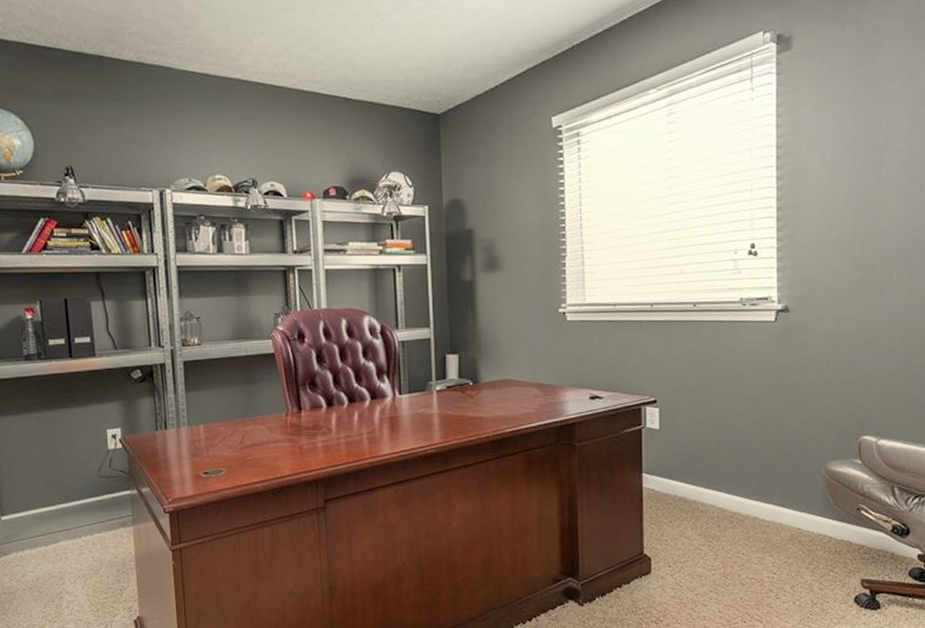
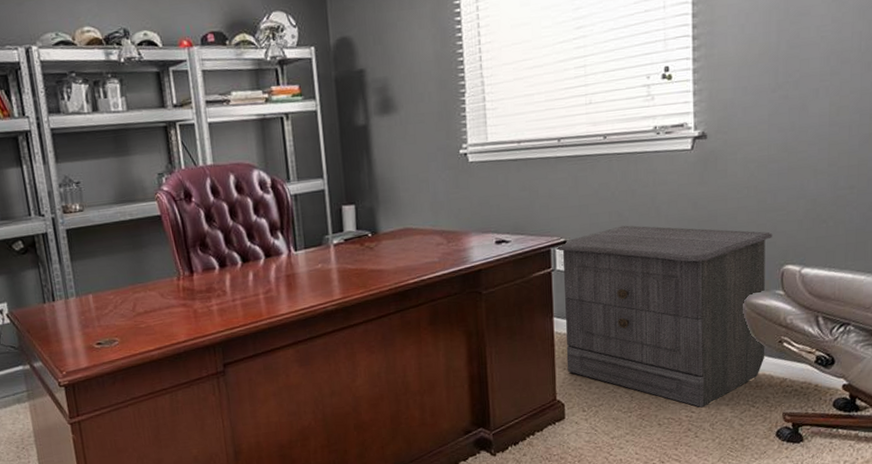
nightstand: none [646,389,851,570] -> present [556,225,773,408]

